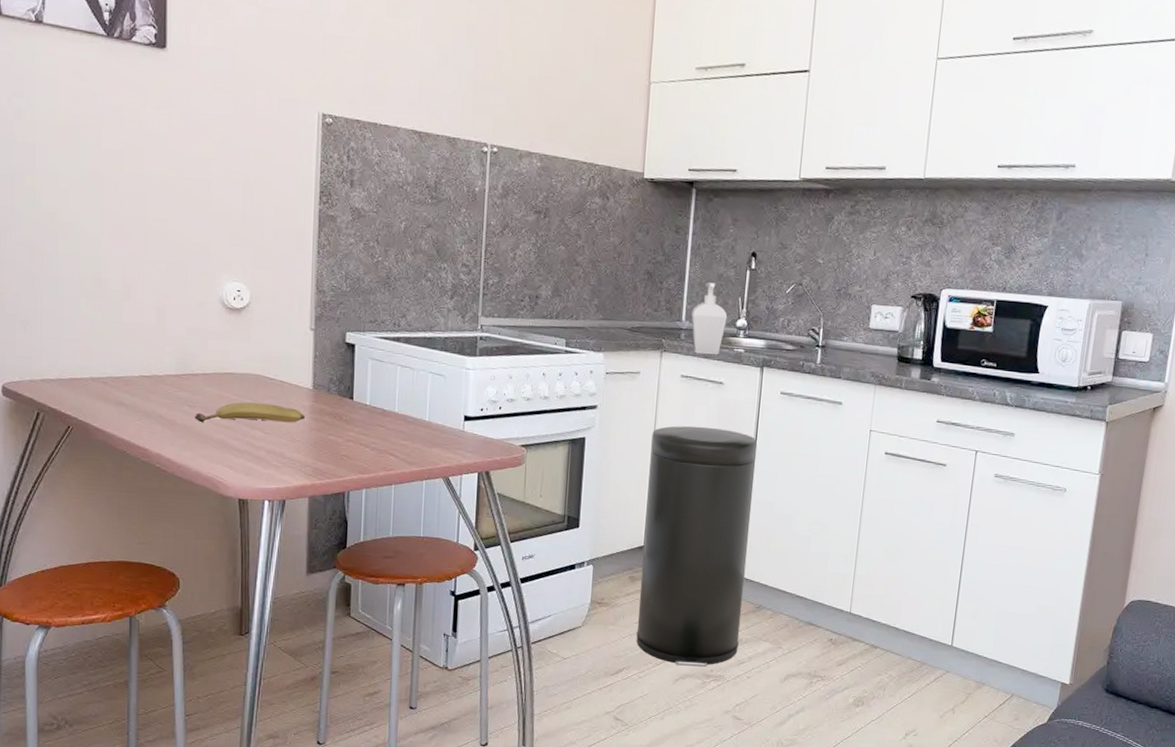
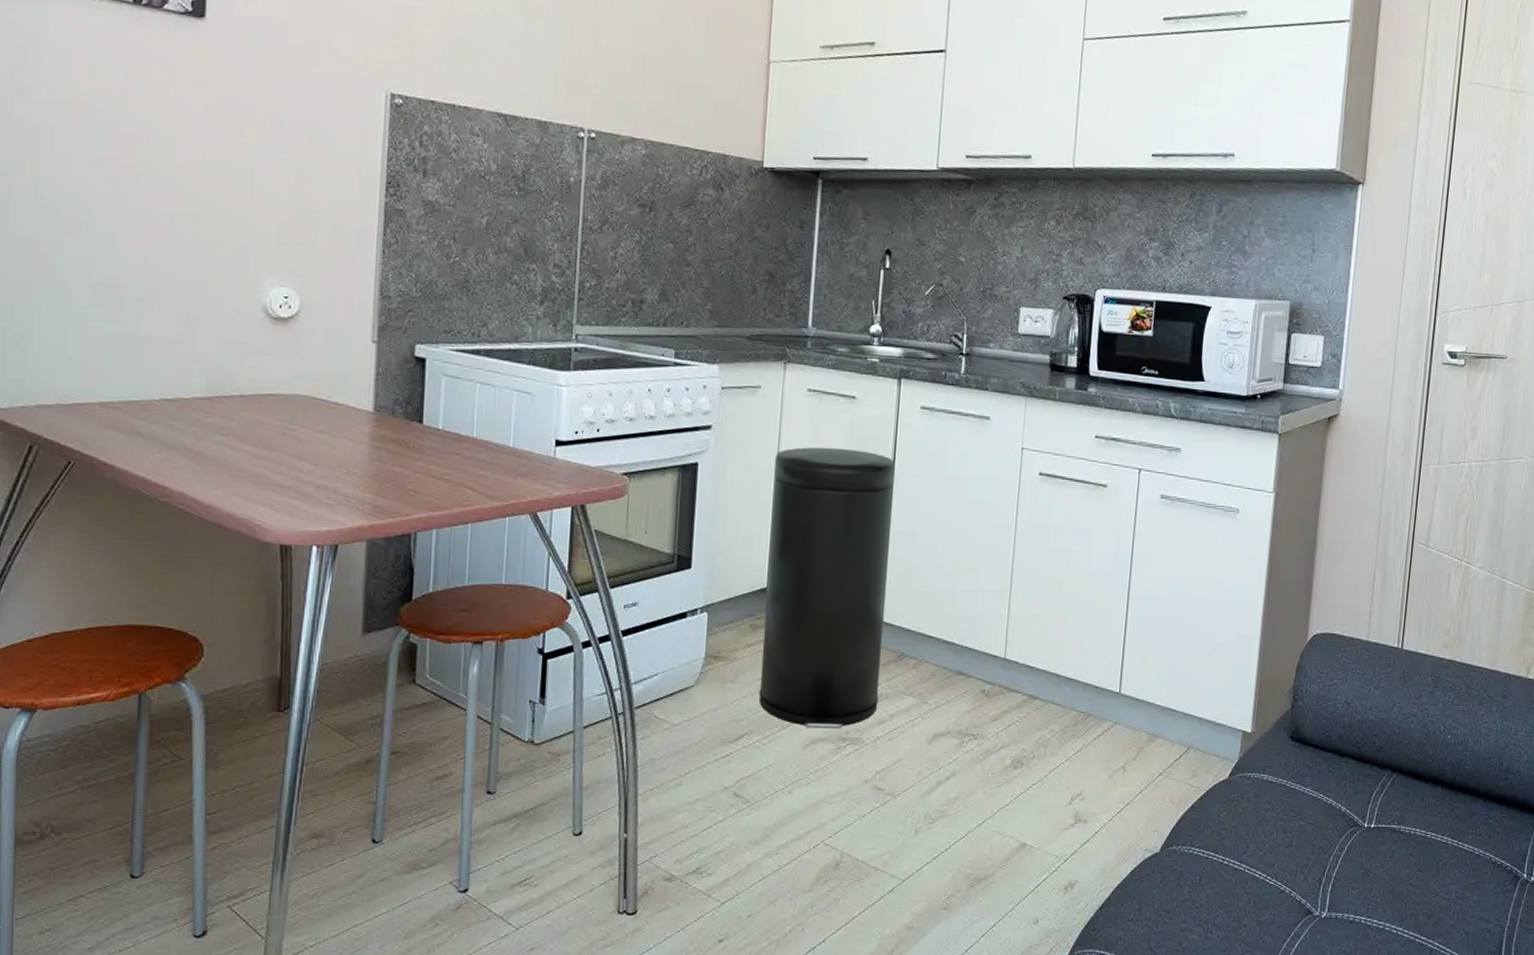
fruit: present [195,402,305,423] -> none [228,428,364,455]
soap bottle: present [690,282,728,356] -> none [818,283,860,366]

